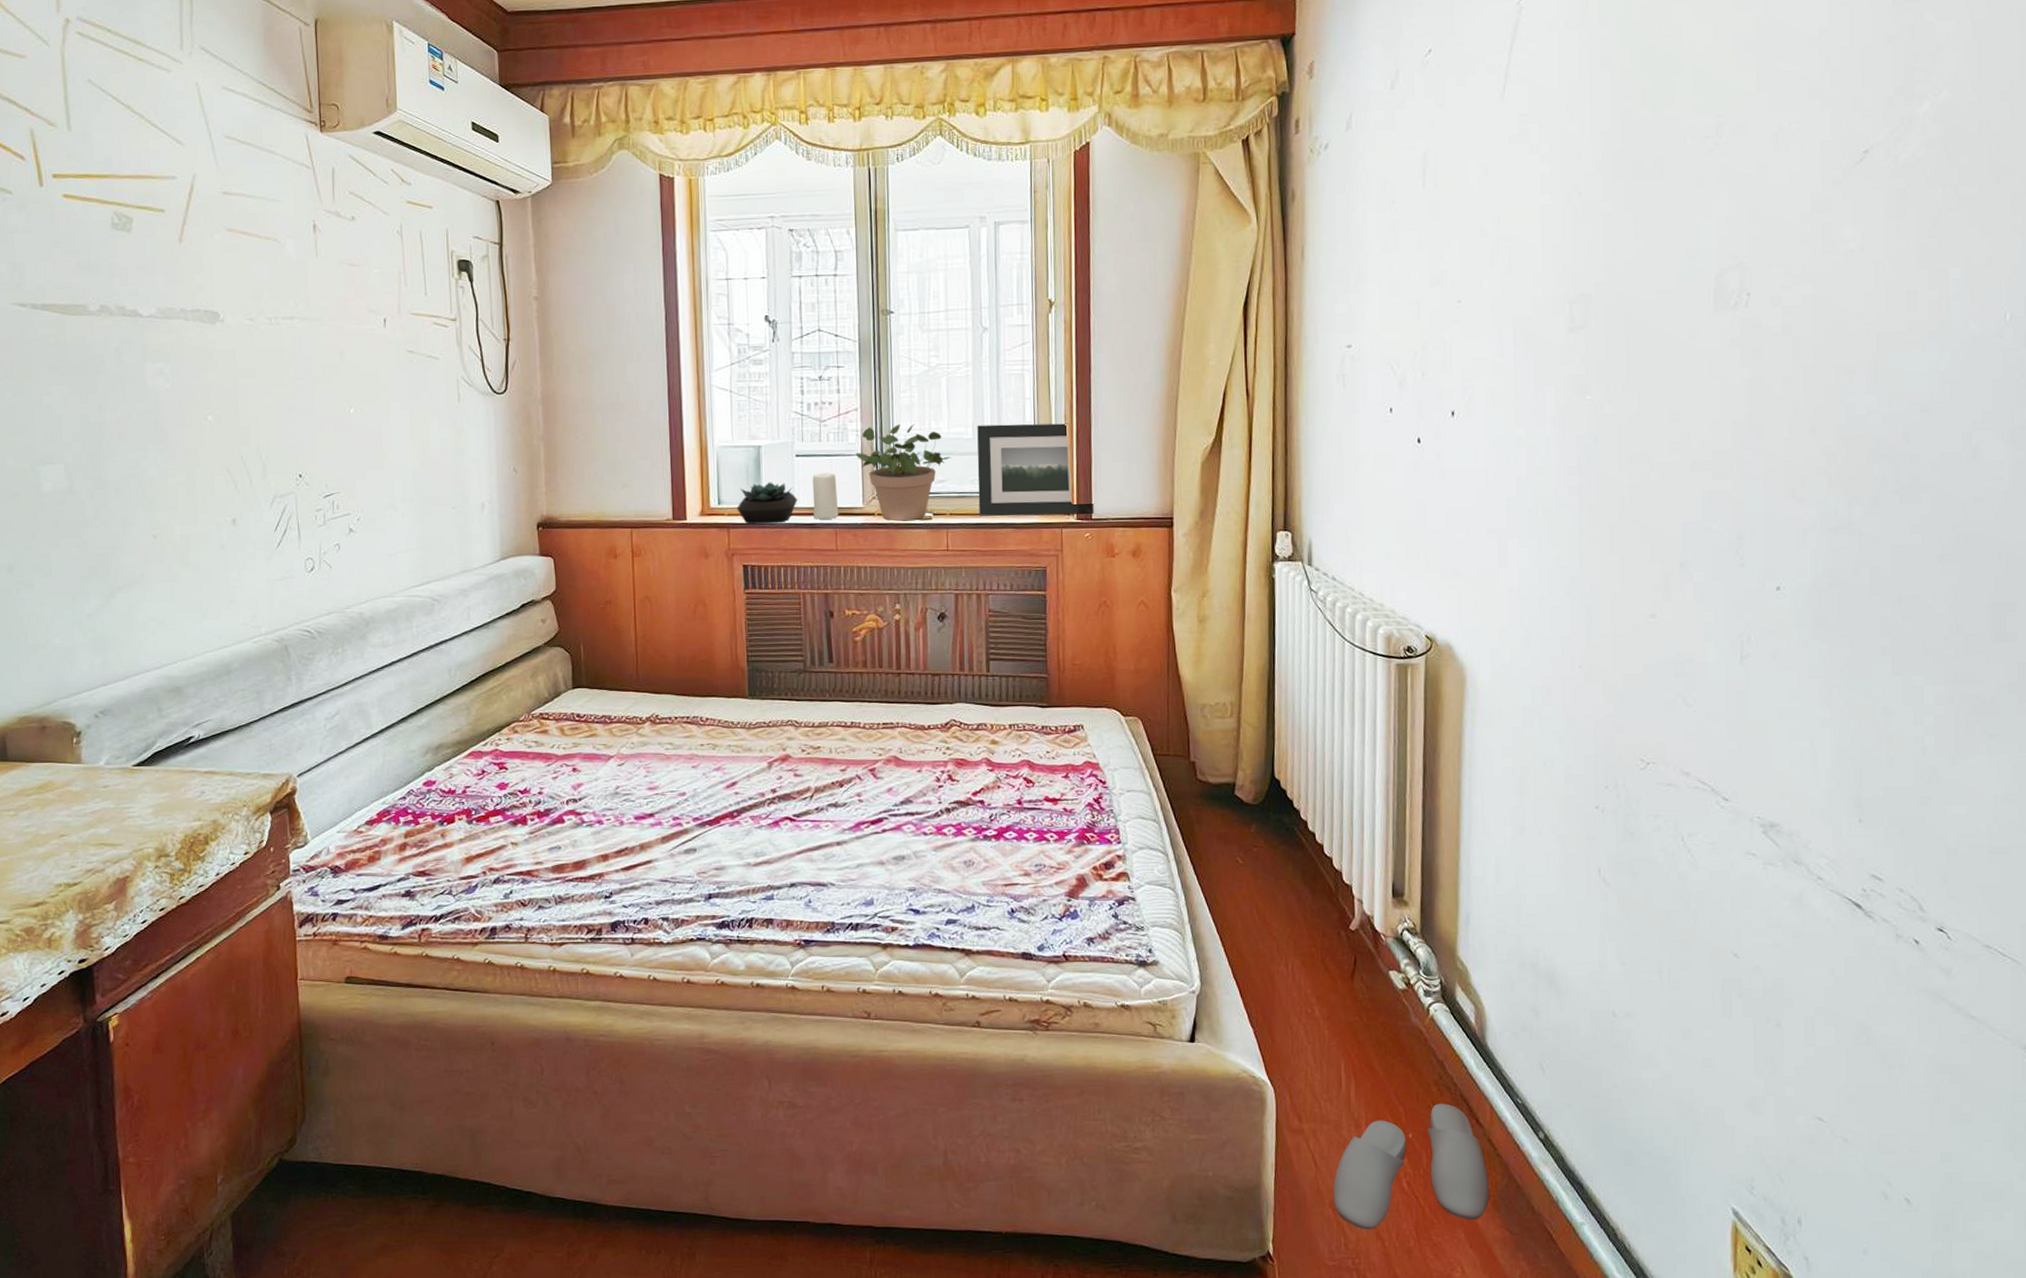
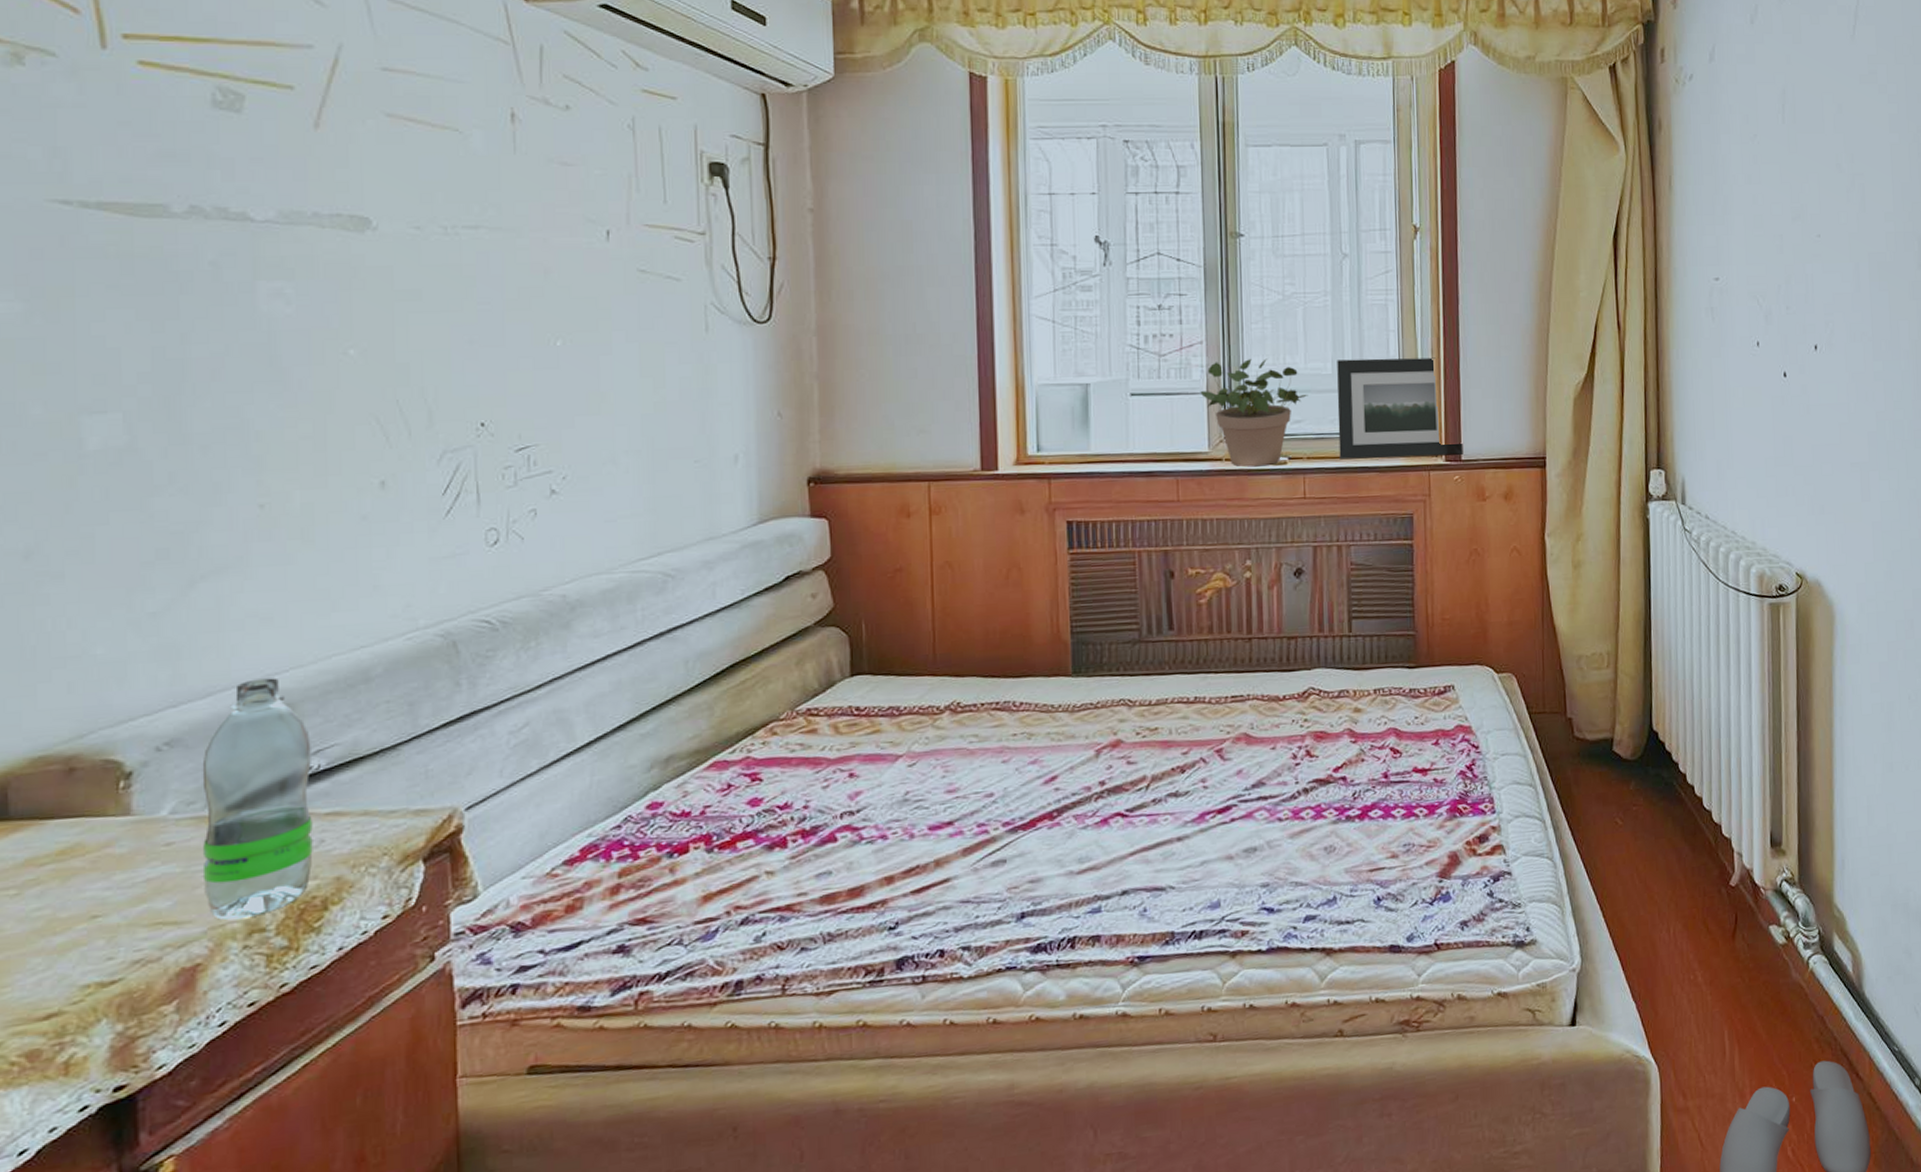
bottle: none [124,667,197,846] -> present [202,678,313,921]
succulent plant: present [737,482,798,524] -> none [1059,425,1133,474]
candle: present [812,472,839,520] -> none [1150,413,1181,467]

